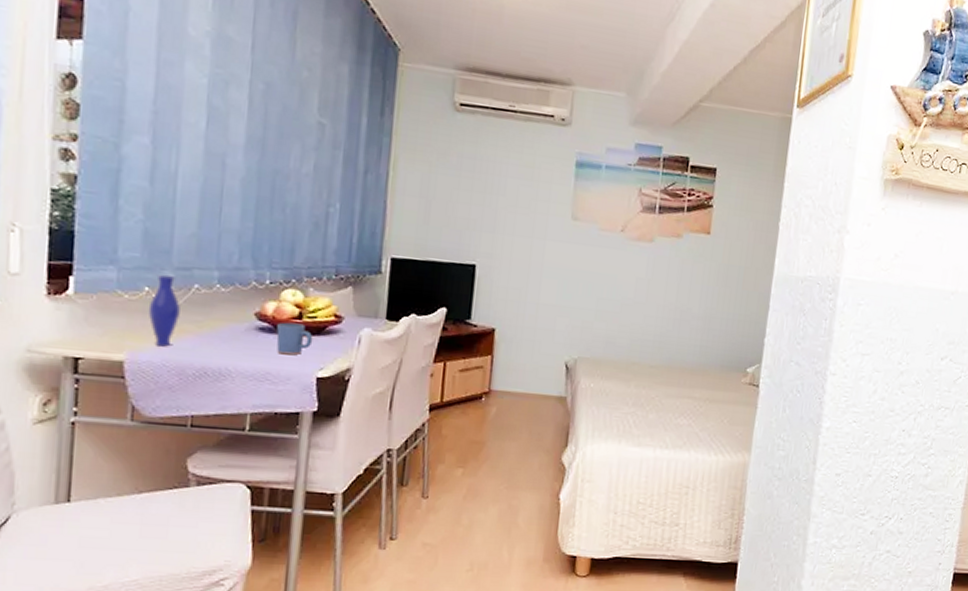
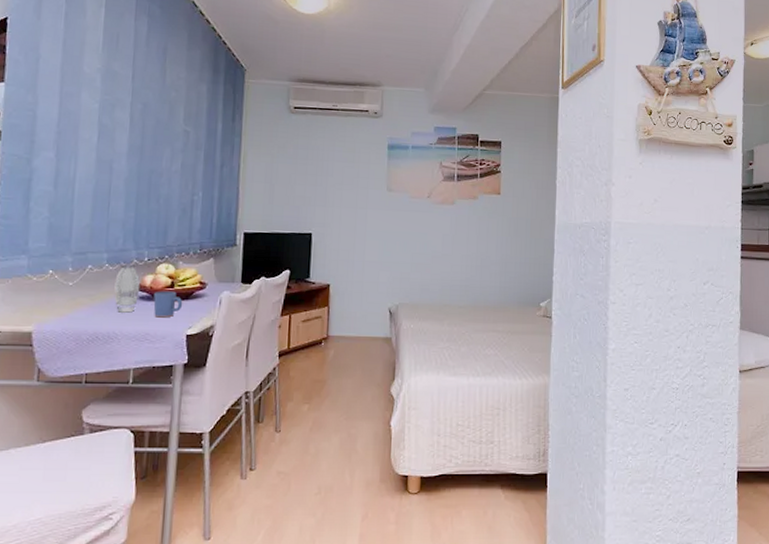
vase: present [147,275,180,347] -> none [51,260,77,318]
vase: none [227,286,259,346] -> present [114,264,140,313]

